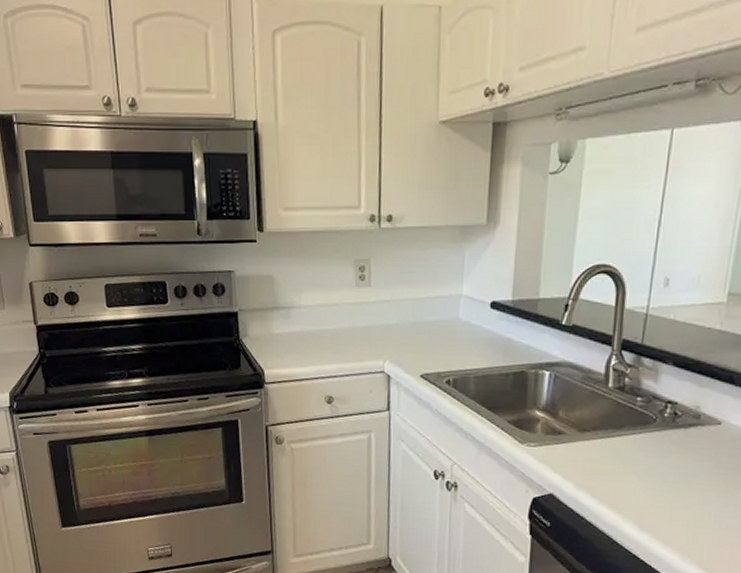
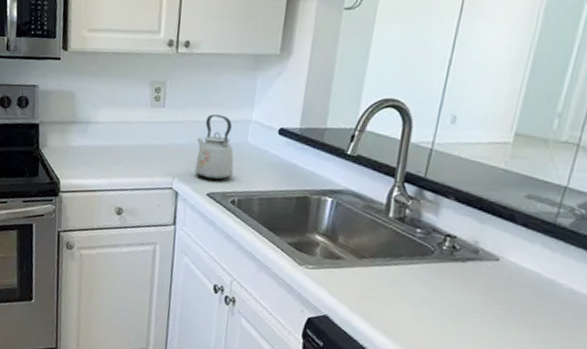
kettle: none [405,291,447,361] -> present [195,114,234,181]

